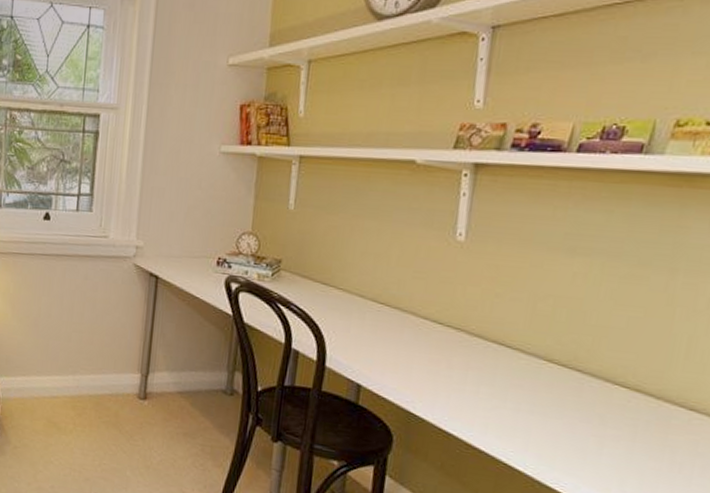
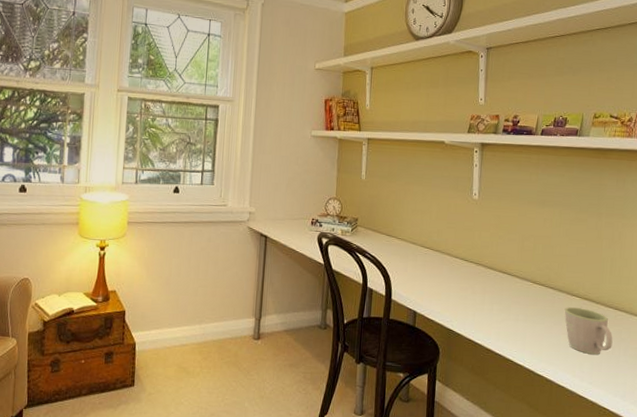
mug: none [598,399,682,471] -> present [564,306,613,355]

